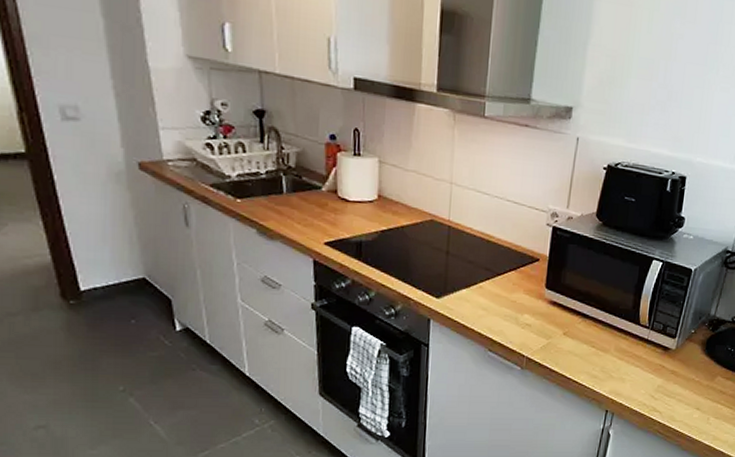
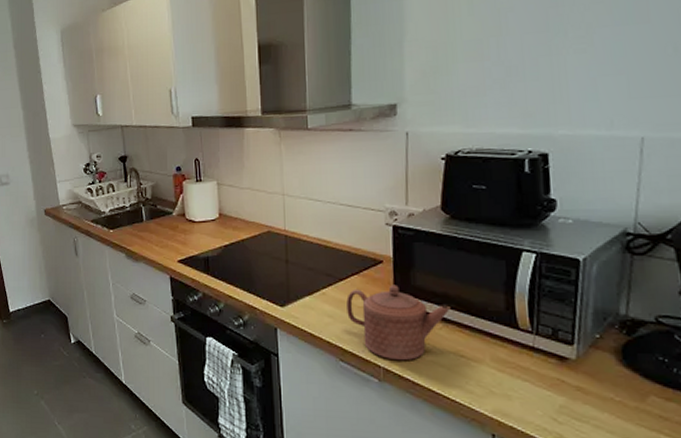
teapot: none [500,282,591,350] -> present [346,284,451,360]

